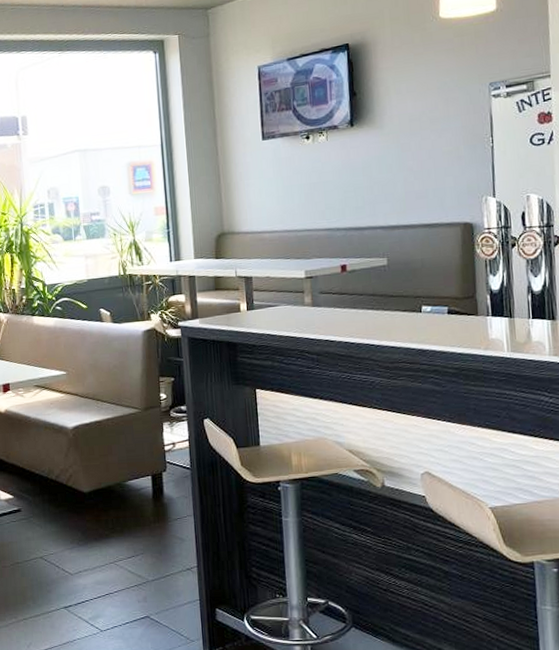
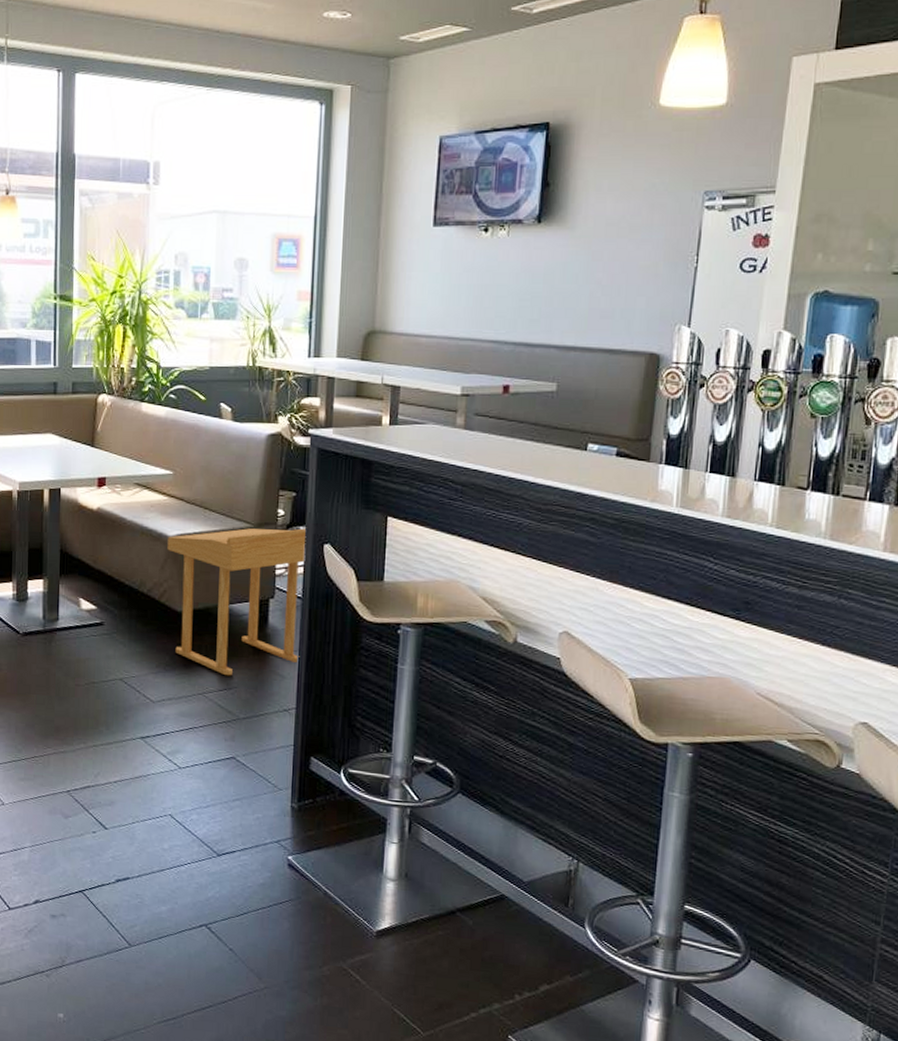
side table: none [68,407,195,544] -> present [167,528,305,676]

